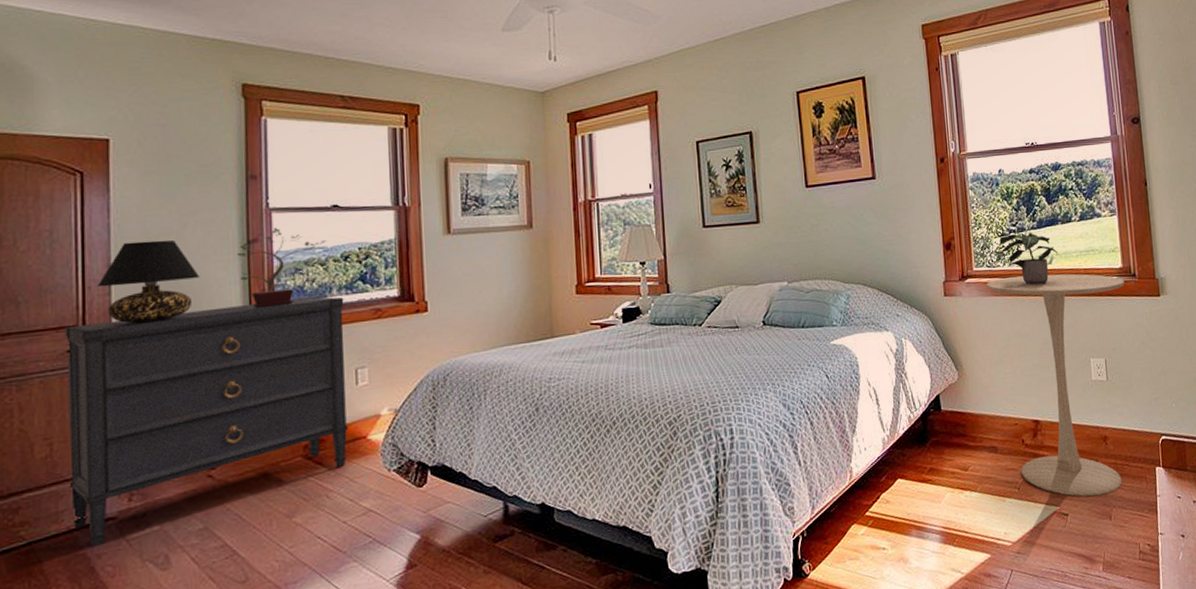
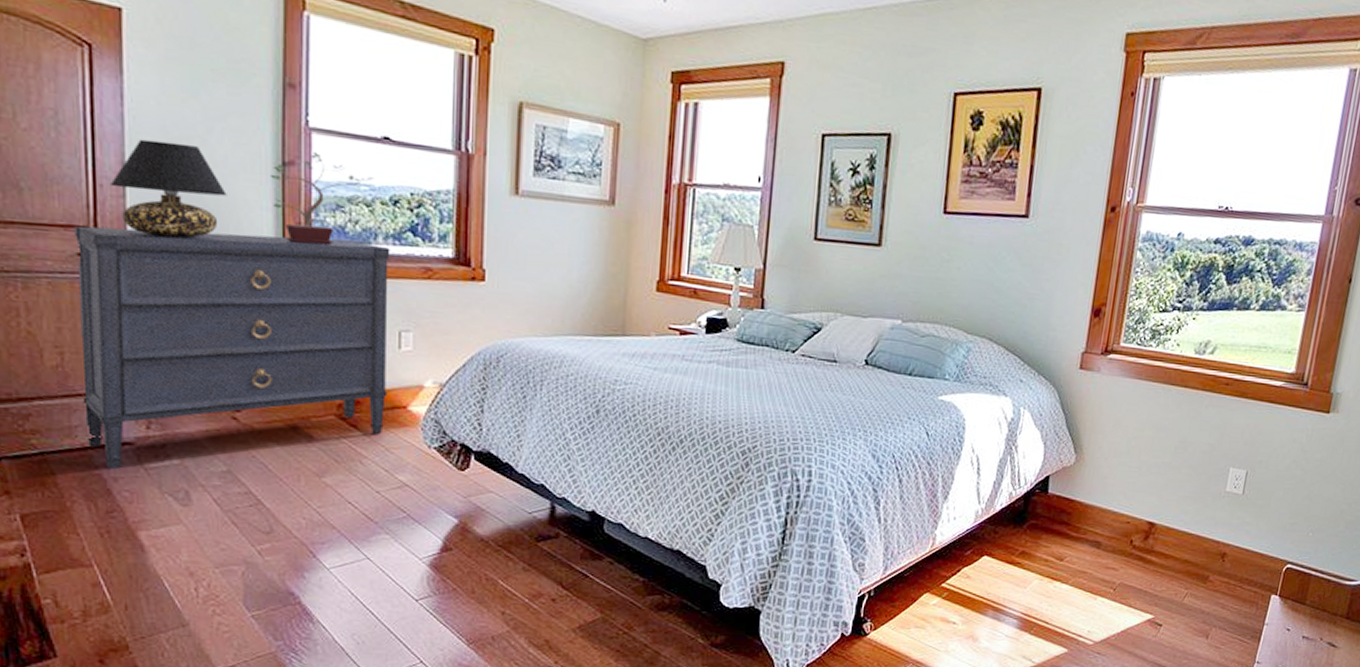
pedestal table: present [986,273,1125,497] -> none [1121,360,1293,613]
potted plant: present [999,233,1058,285] -> none [1156,312,1224,376]

